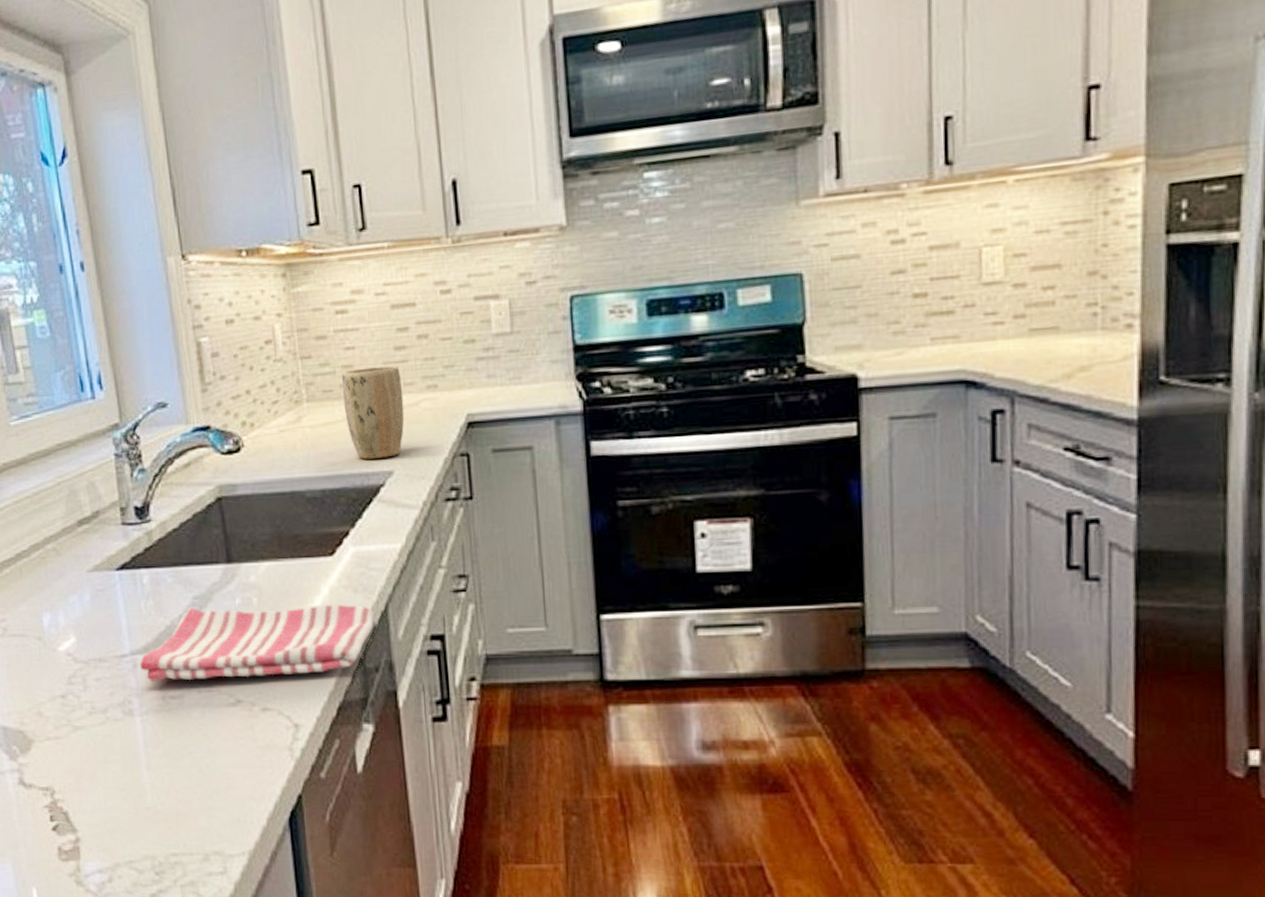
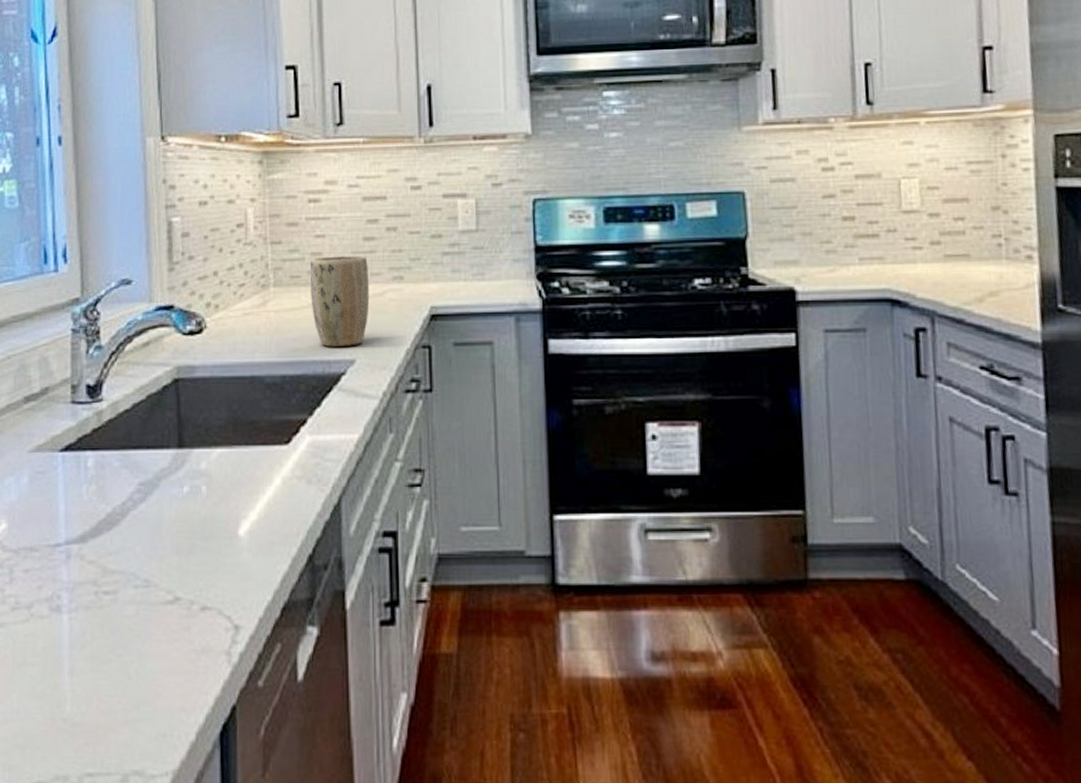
dish towel: present [139,604,375,681] -> none [73,495,328,575]

